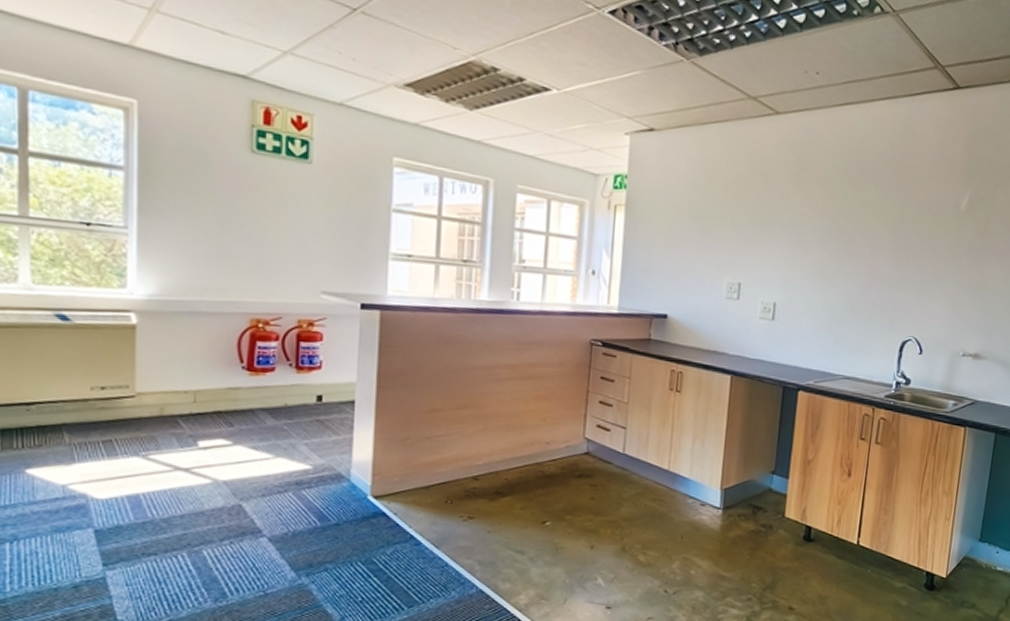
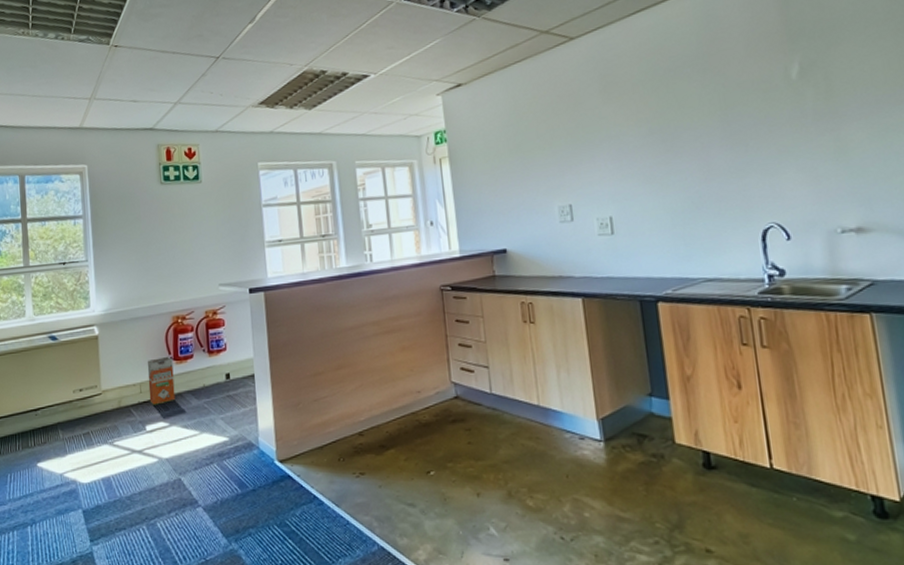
waste bin: none [207,364,245,420] -> present [147,356,176,406]

